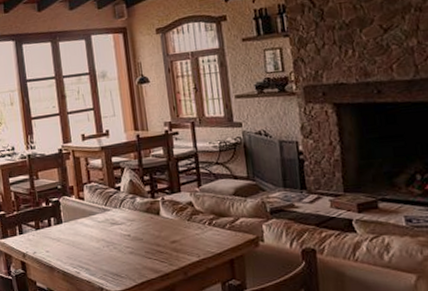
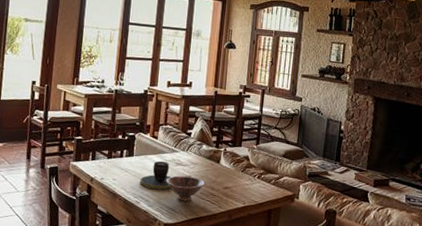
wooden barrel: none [75,223,111,256] -> present [140,161,172,190]
bowl: none [104,235,148,264] -> present [166,175,204,202]

